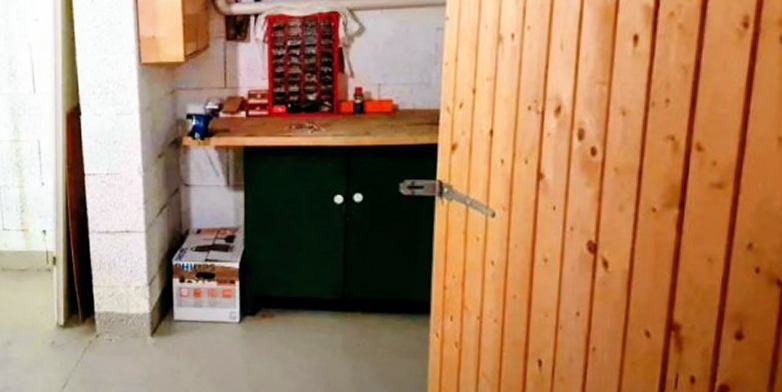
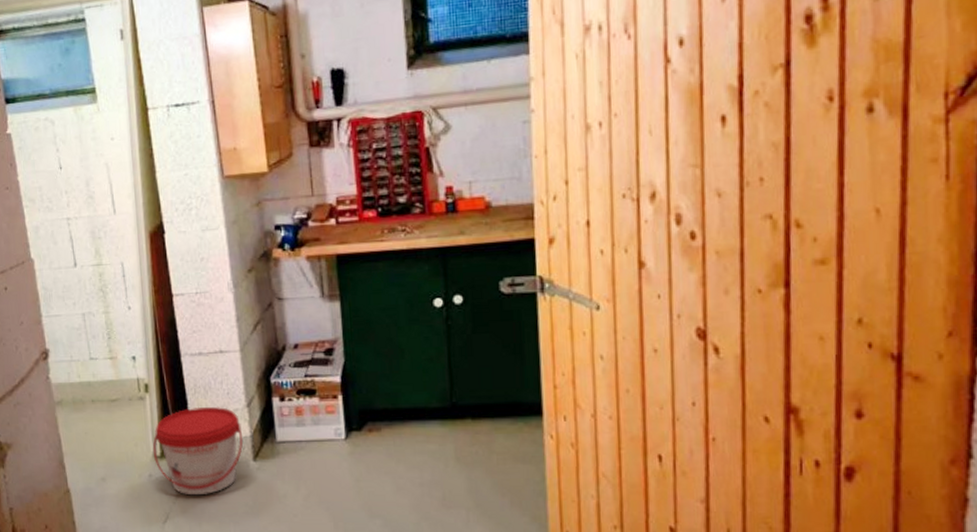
bucket: none [56,282,143,365] -> present [152,406,244,496]

